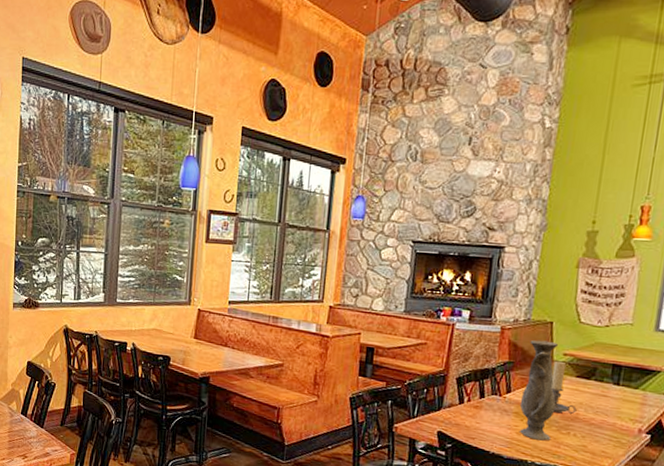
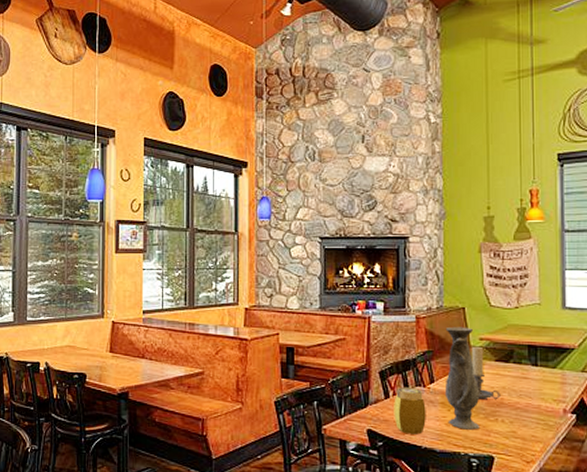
jar: none [465,394,499,440] -> present [394,386,426,435]

